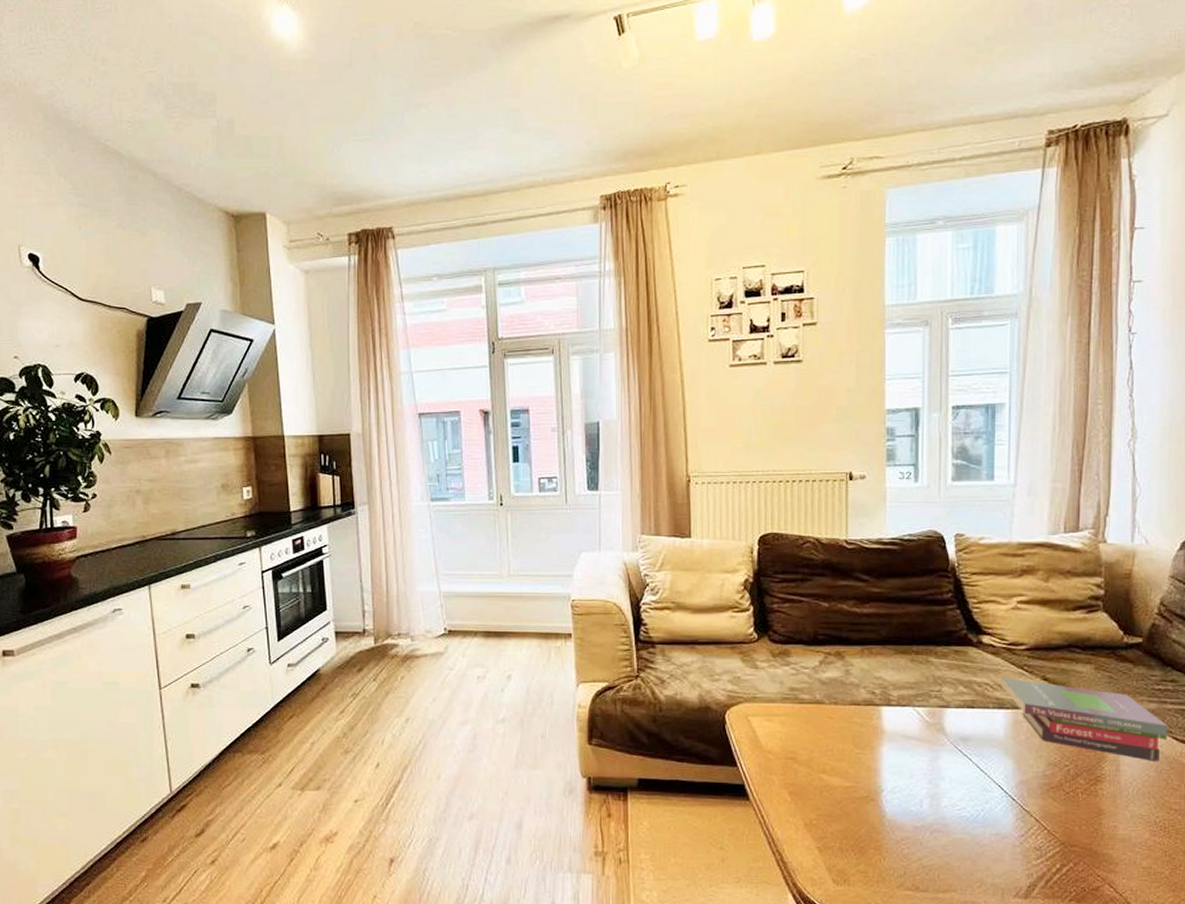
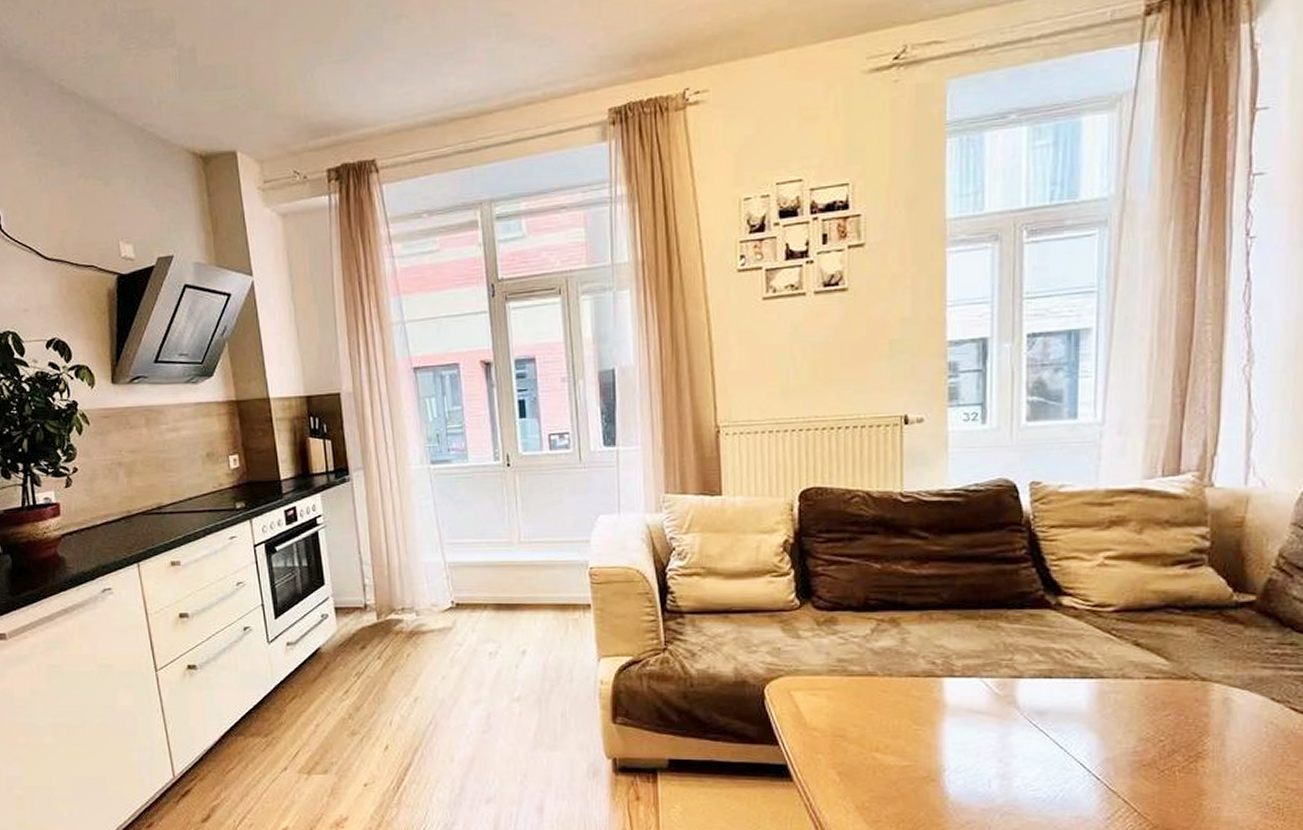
books: present [1001,677,1168,762] -> none [1084,643,1286,735]

